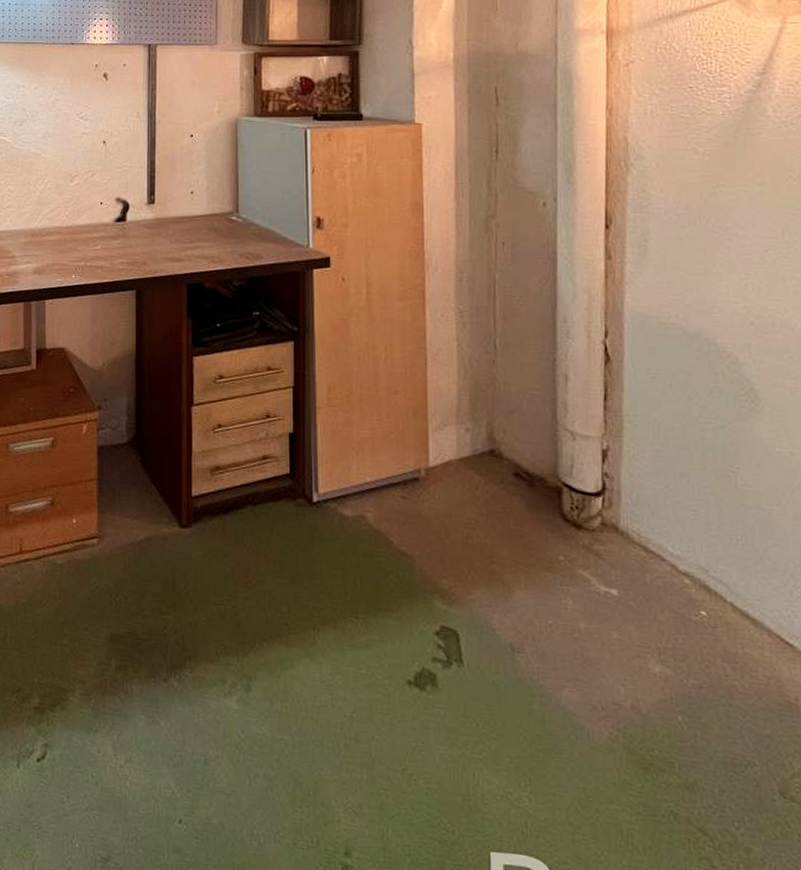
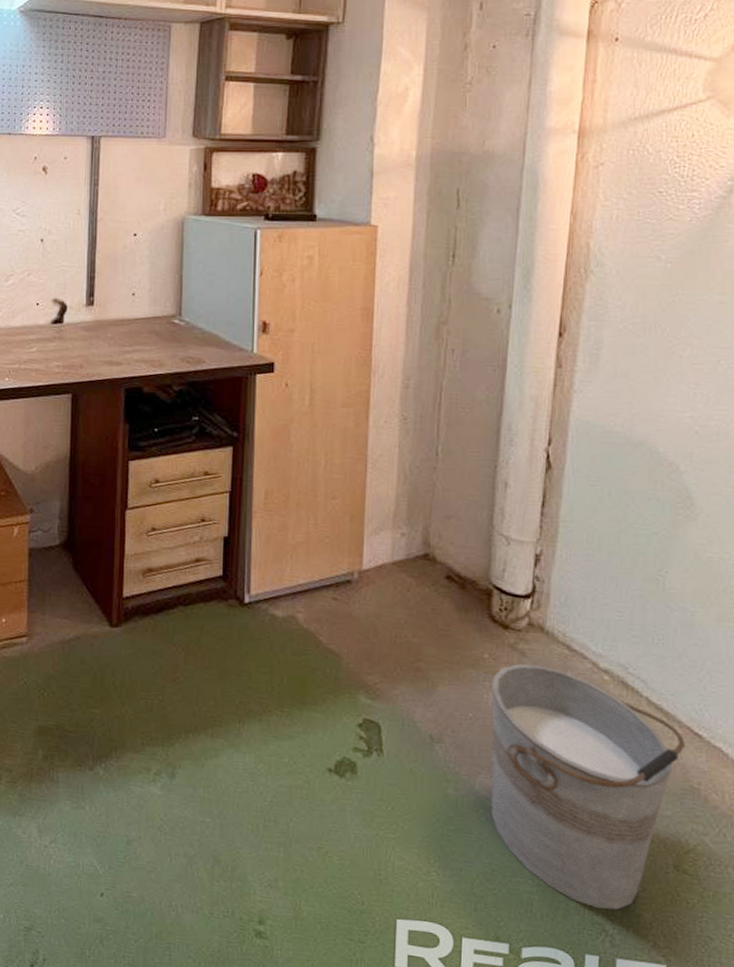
bucket: none [570,566,777,843] -> present [490,664,685,910]

